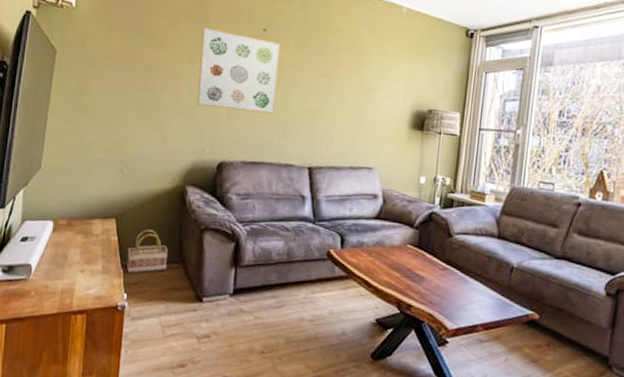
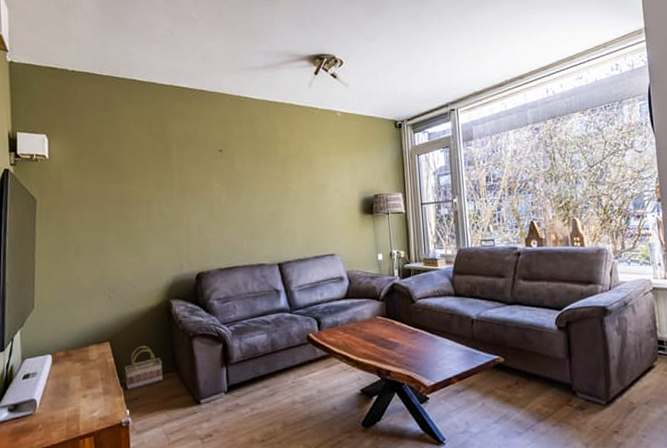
wall art: present [196,27,280,114] -> none [166,156,240,226]

